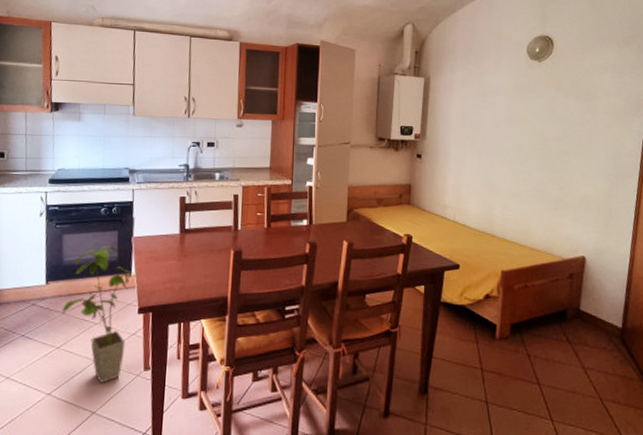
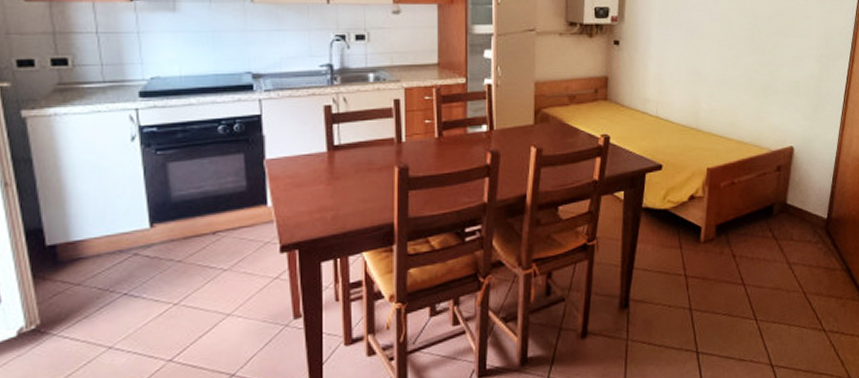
house plant: present [61,246,136,383] -> none [176,173,274,340]

